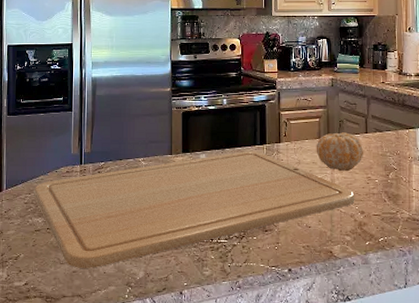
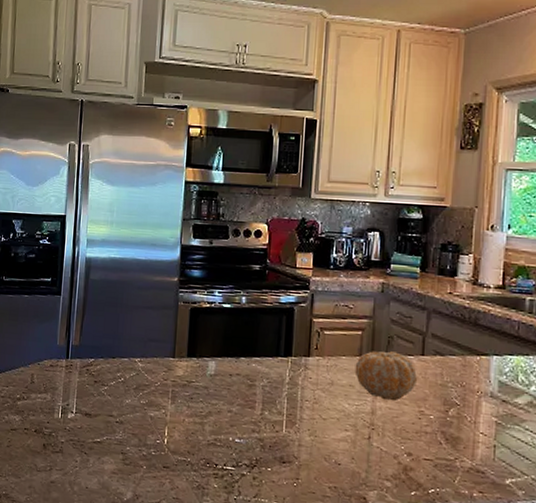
chopping board: present [34,151,355,268] -> none [12,362,401,481]

